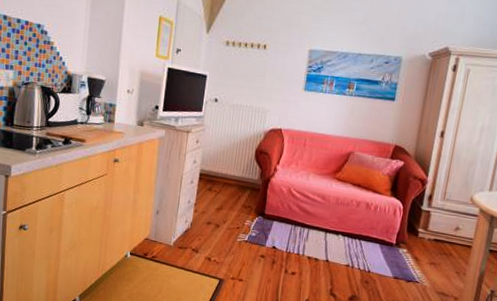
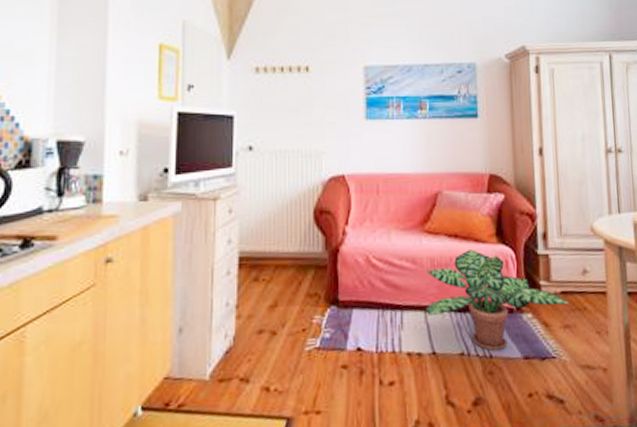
potted plant: none [326,197,440,269] -> present [425,249,570,351]

